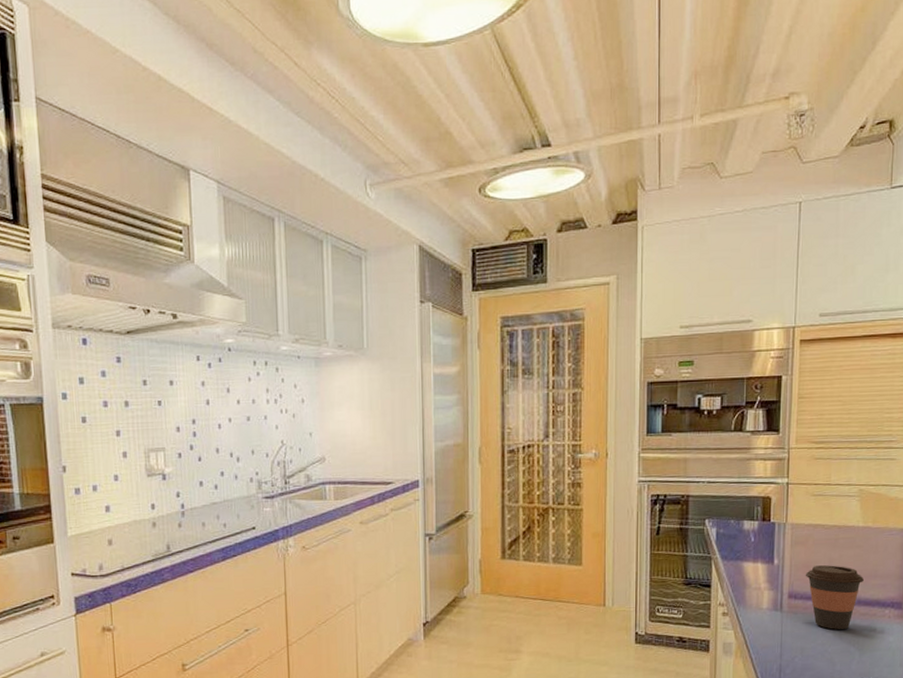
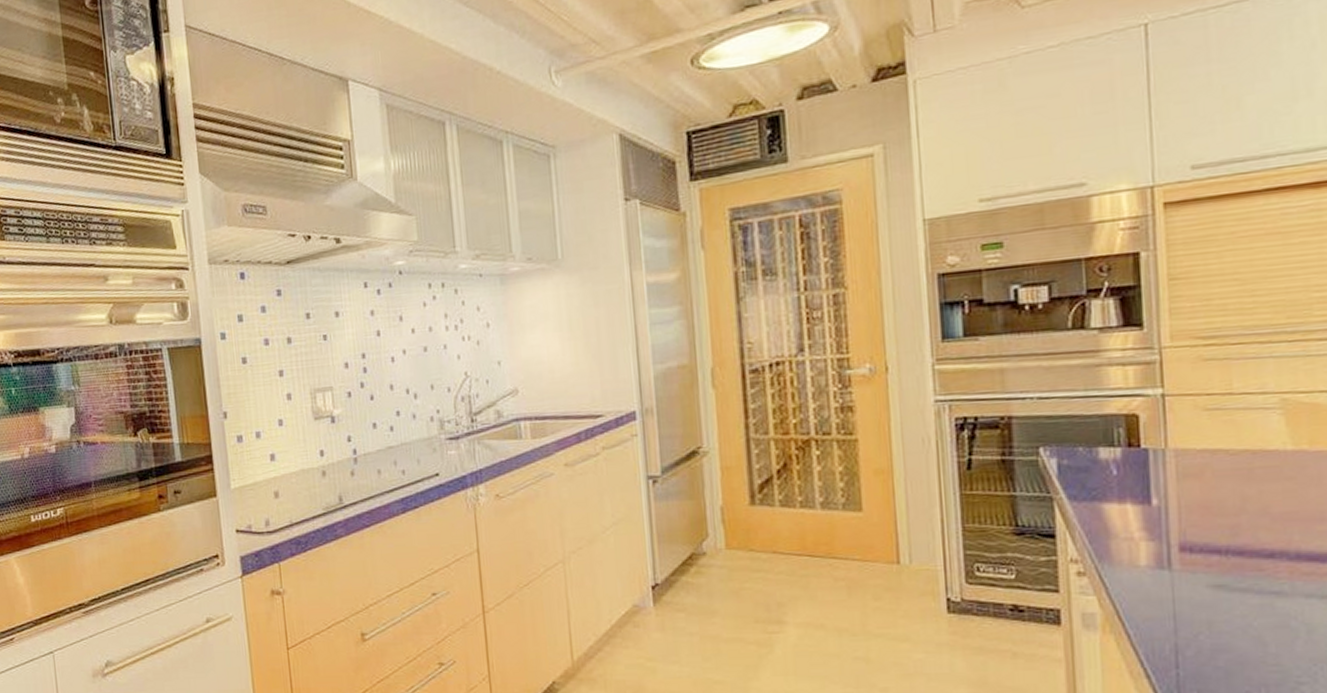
coffee cup: present [805,565,865,630] -> none [1203,505,1304,595]

